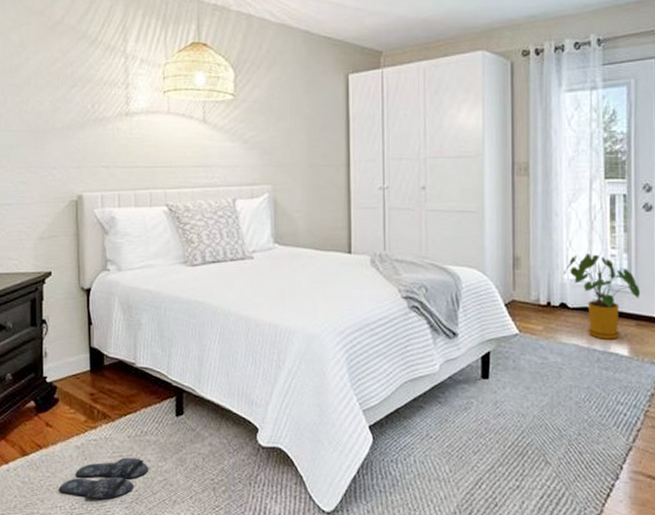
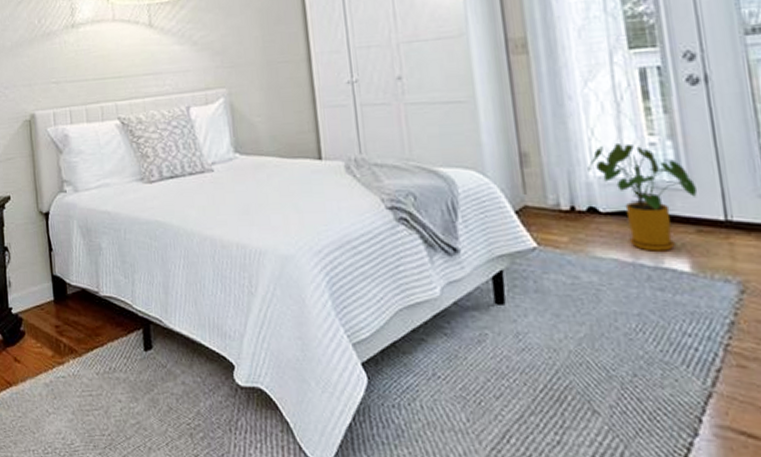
slippers: present [59,457,149,500] -> none [31,397,121,444]

